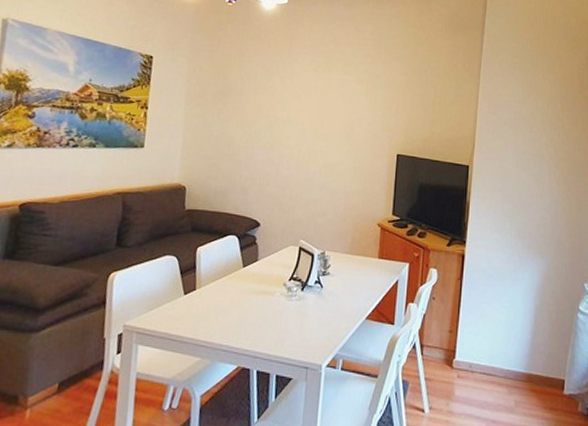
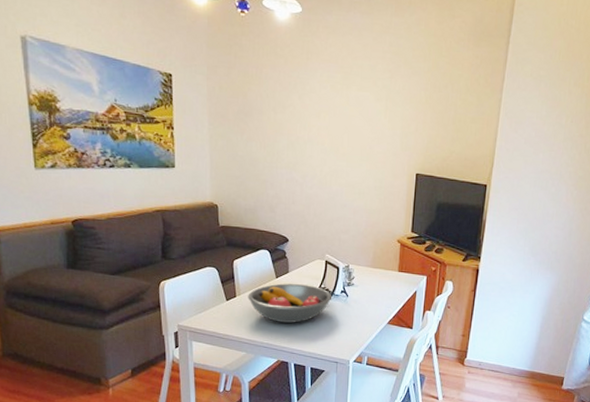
fruit bowl: none [209,273,305,320] -> present [248,283,333,323]

